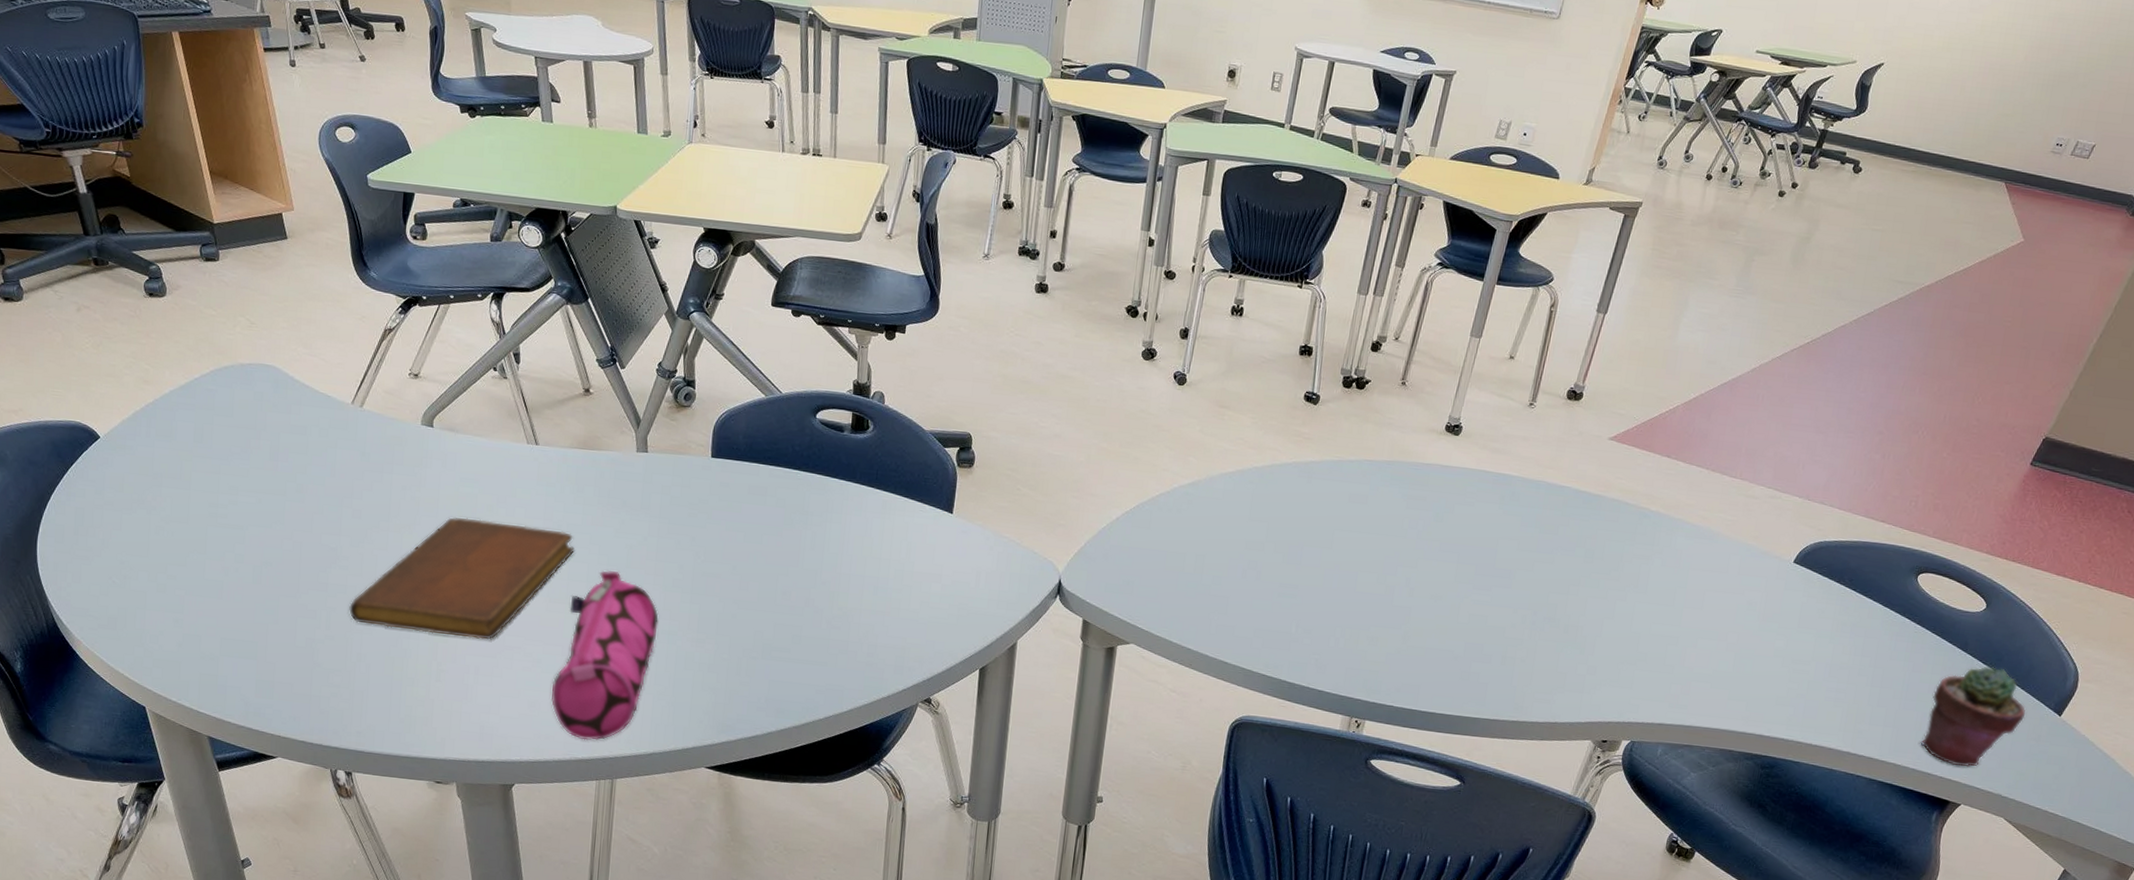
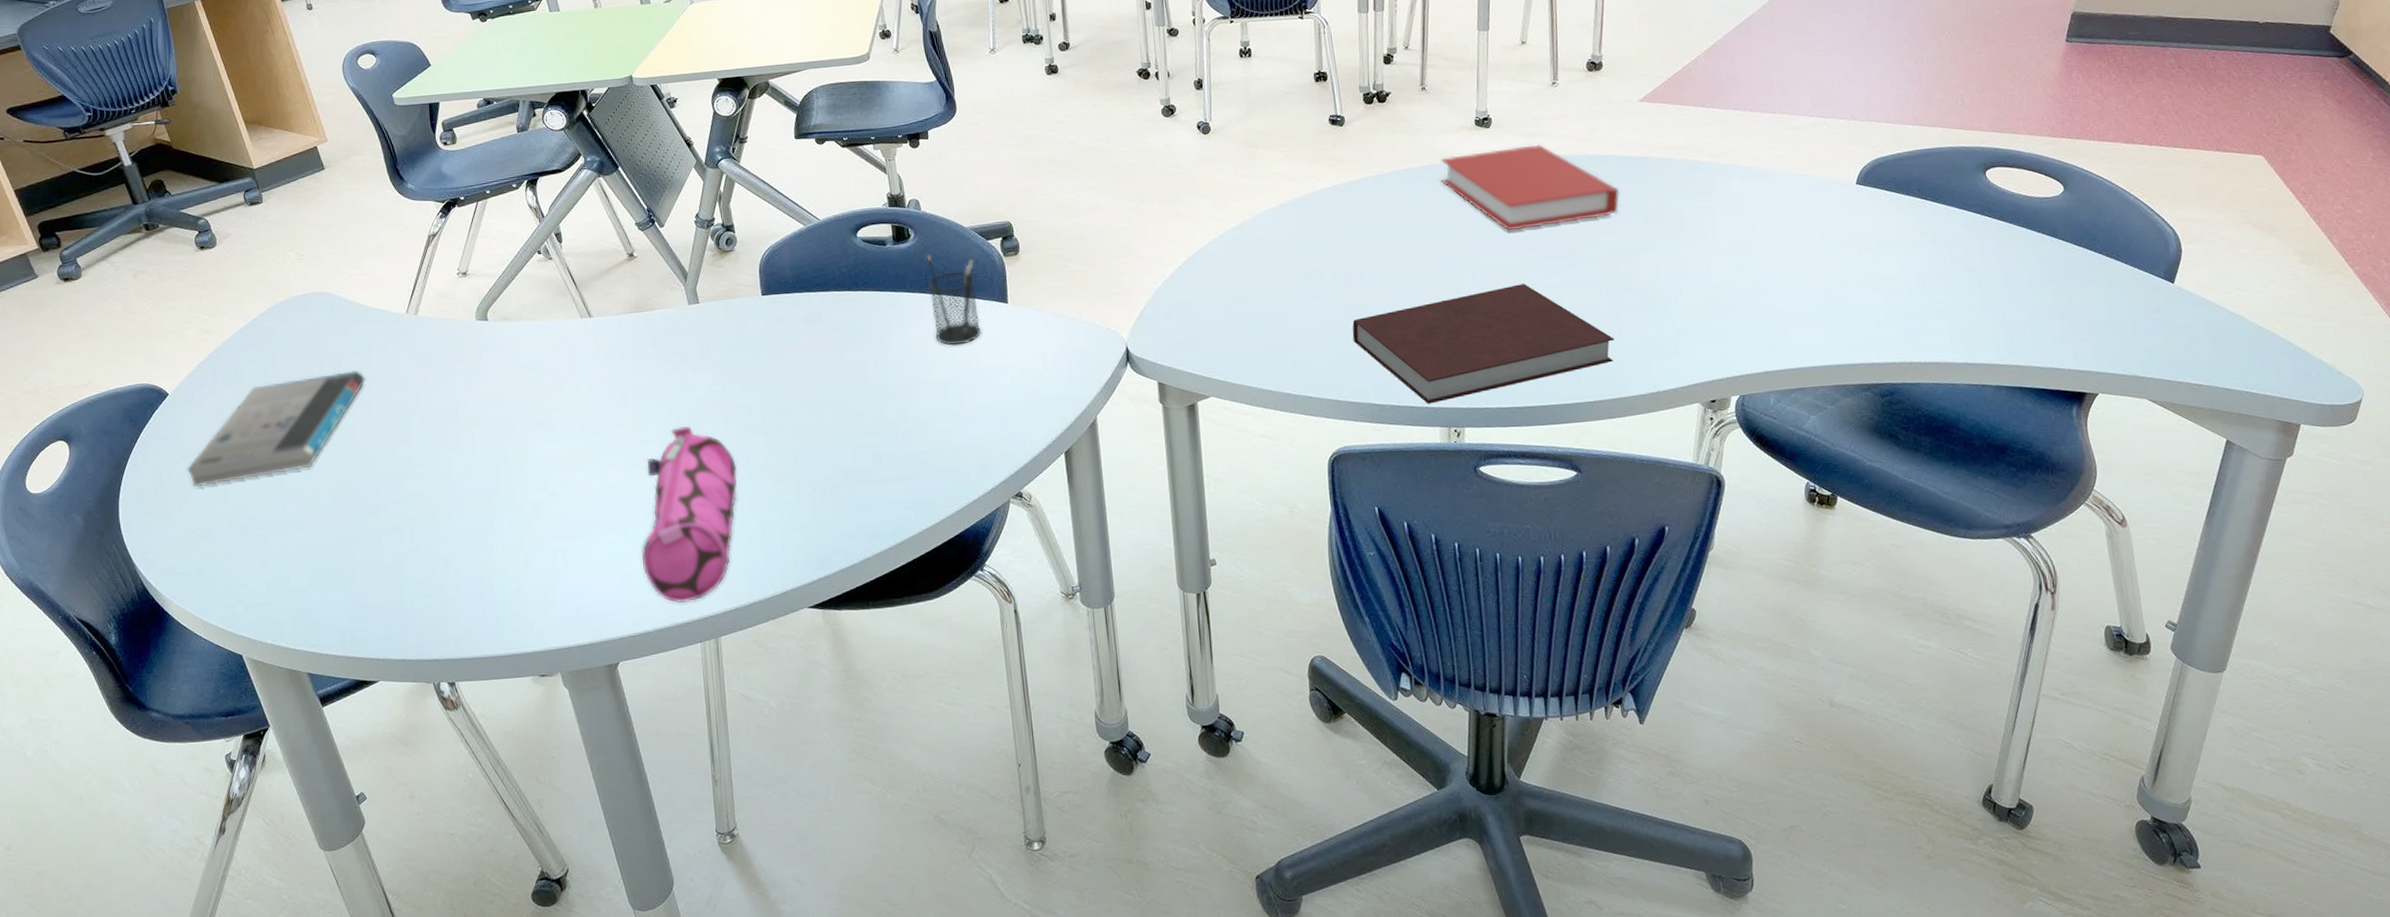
book: none [110,447,303,539] -> present [187,370,366,488]
notebook: present [349,517,575,640] -> none [430,396,643,529]
pencil holder: none [875,450,927,546] -> present [926,254,982,346]
notebook: none [1279,593,1527,692] -> present [1352,283,1615,404]
book: none [1398,456,1568,546] -> present [1441,144,1620,231]
potted succulent: present [1921,666,2026,767] -> none [2036,246,2138,356]

